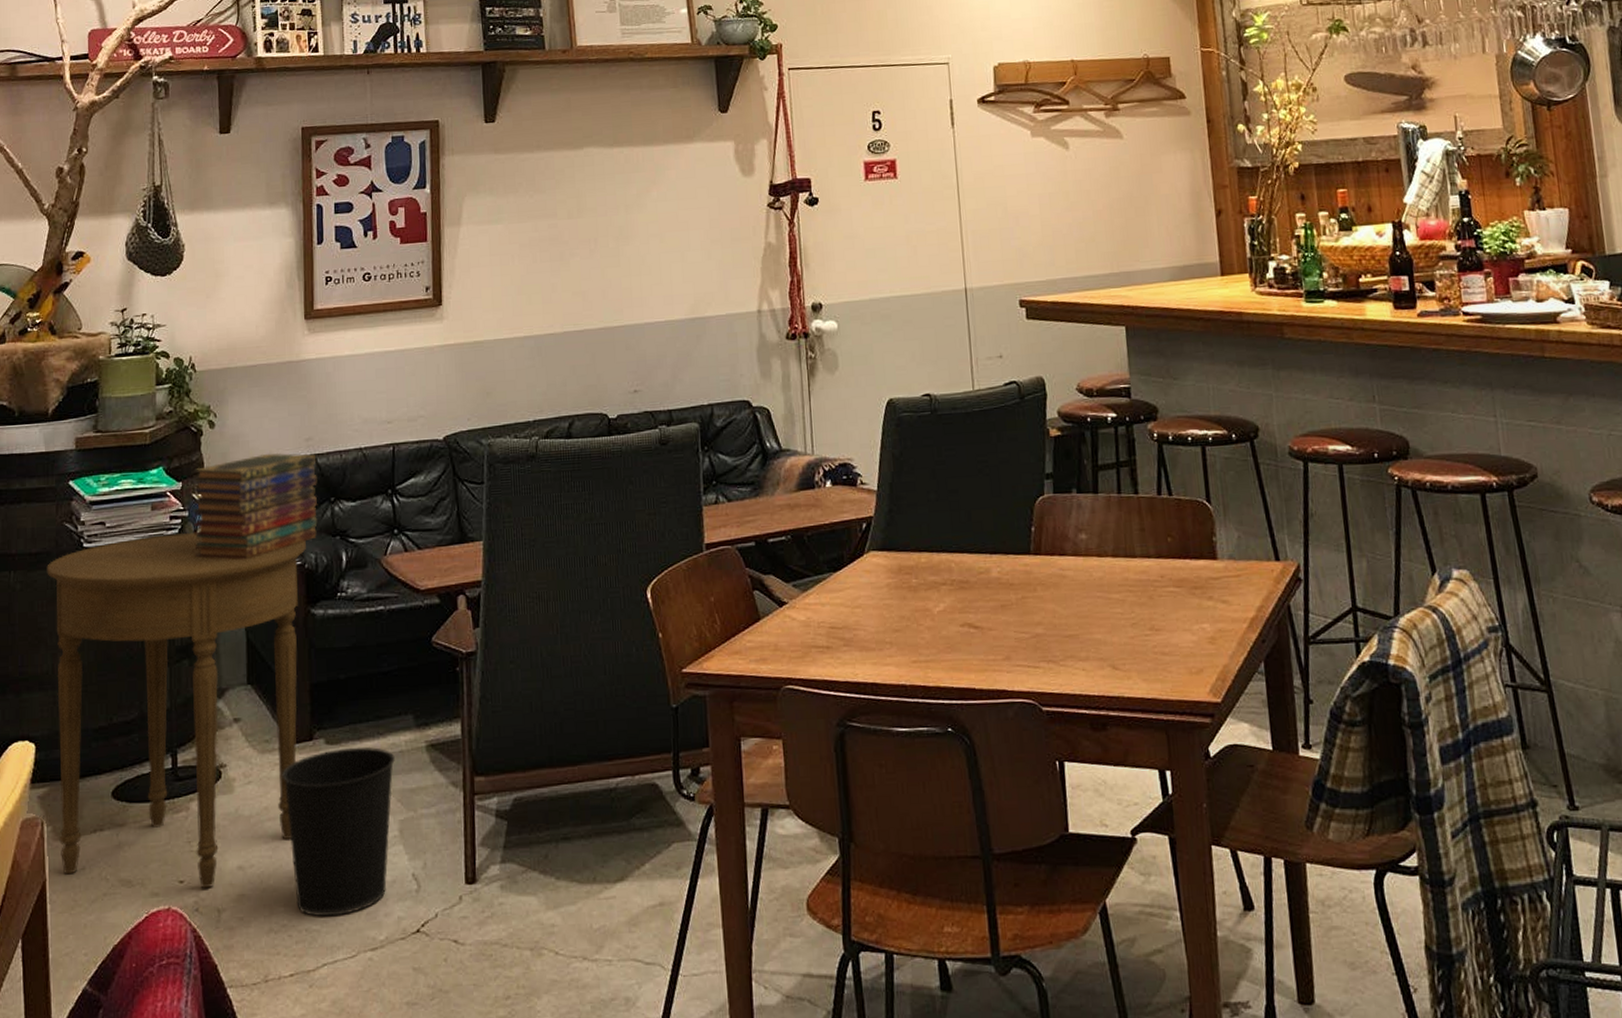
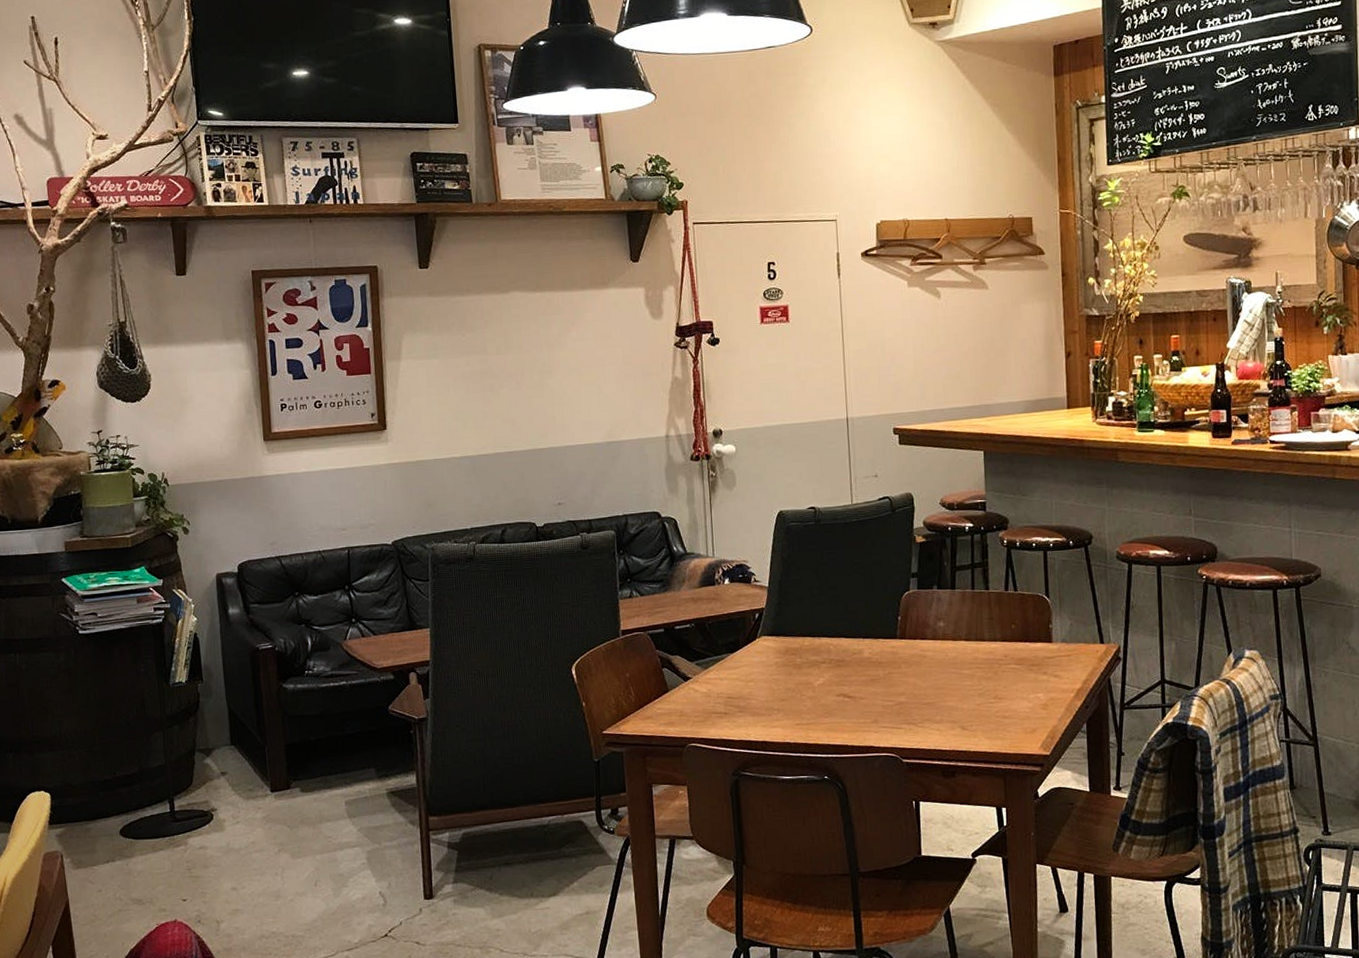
side table: present [47,532,306,889] -> none [48,621,277,905]
book stack: present [192,452,318,560] -> none [172,555,285,644]
wastebasket: present [282,746,395,917] -> none [265,793,361,926]

